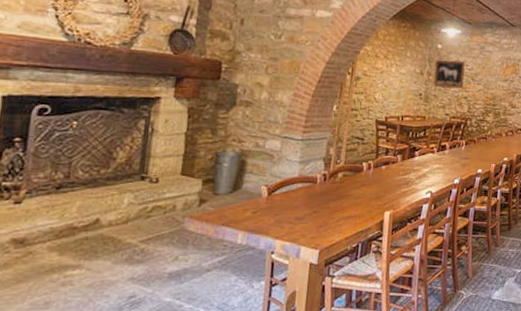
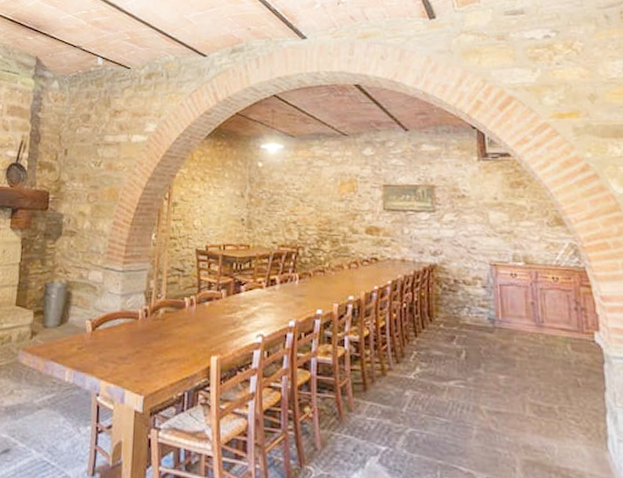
wall art: present [434,60,465,88] -> none [257,179,291,211]

